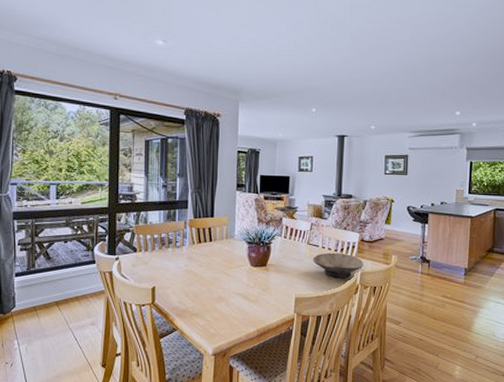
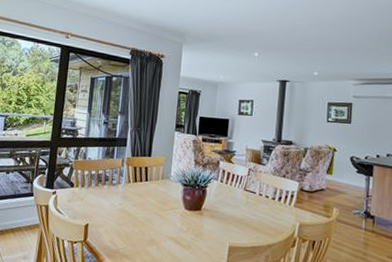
bowl: present [312,252,364,278] -> none [248,200,303,229]

